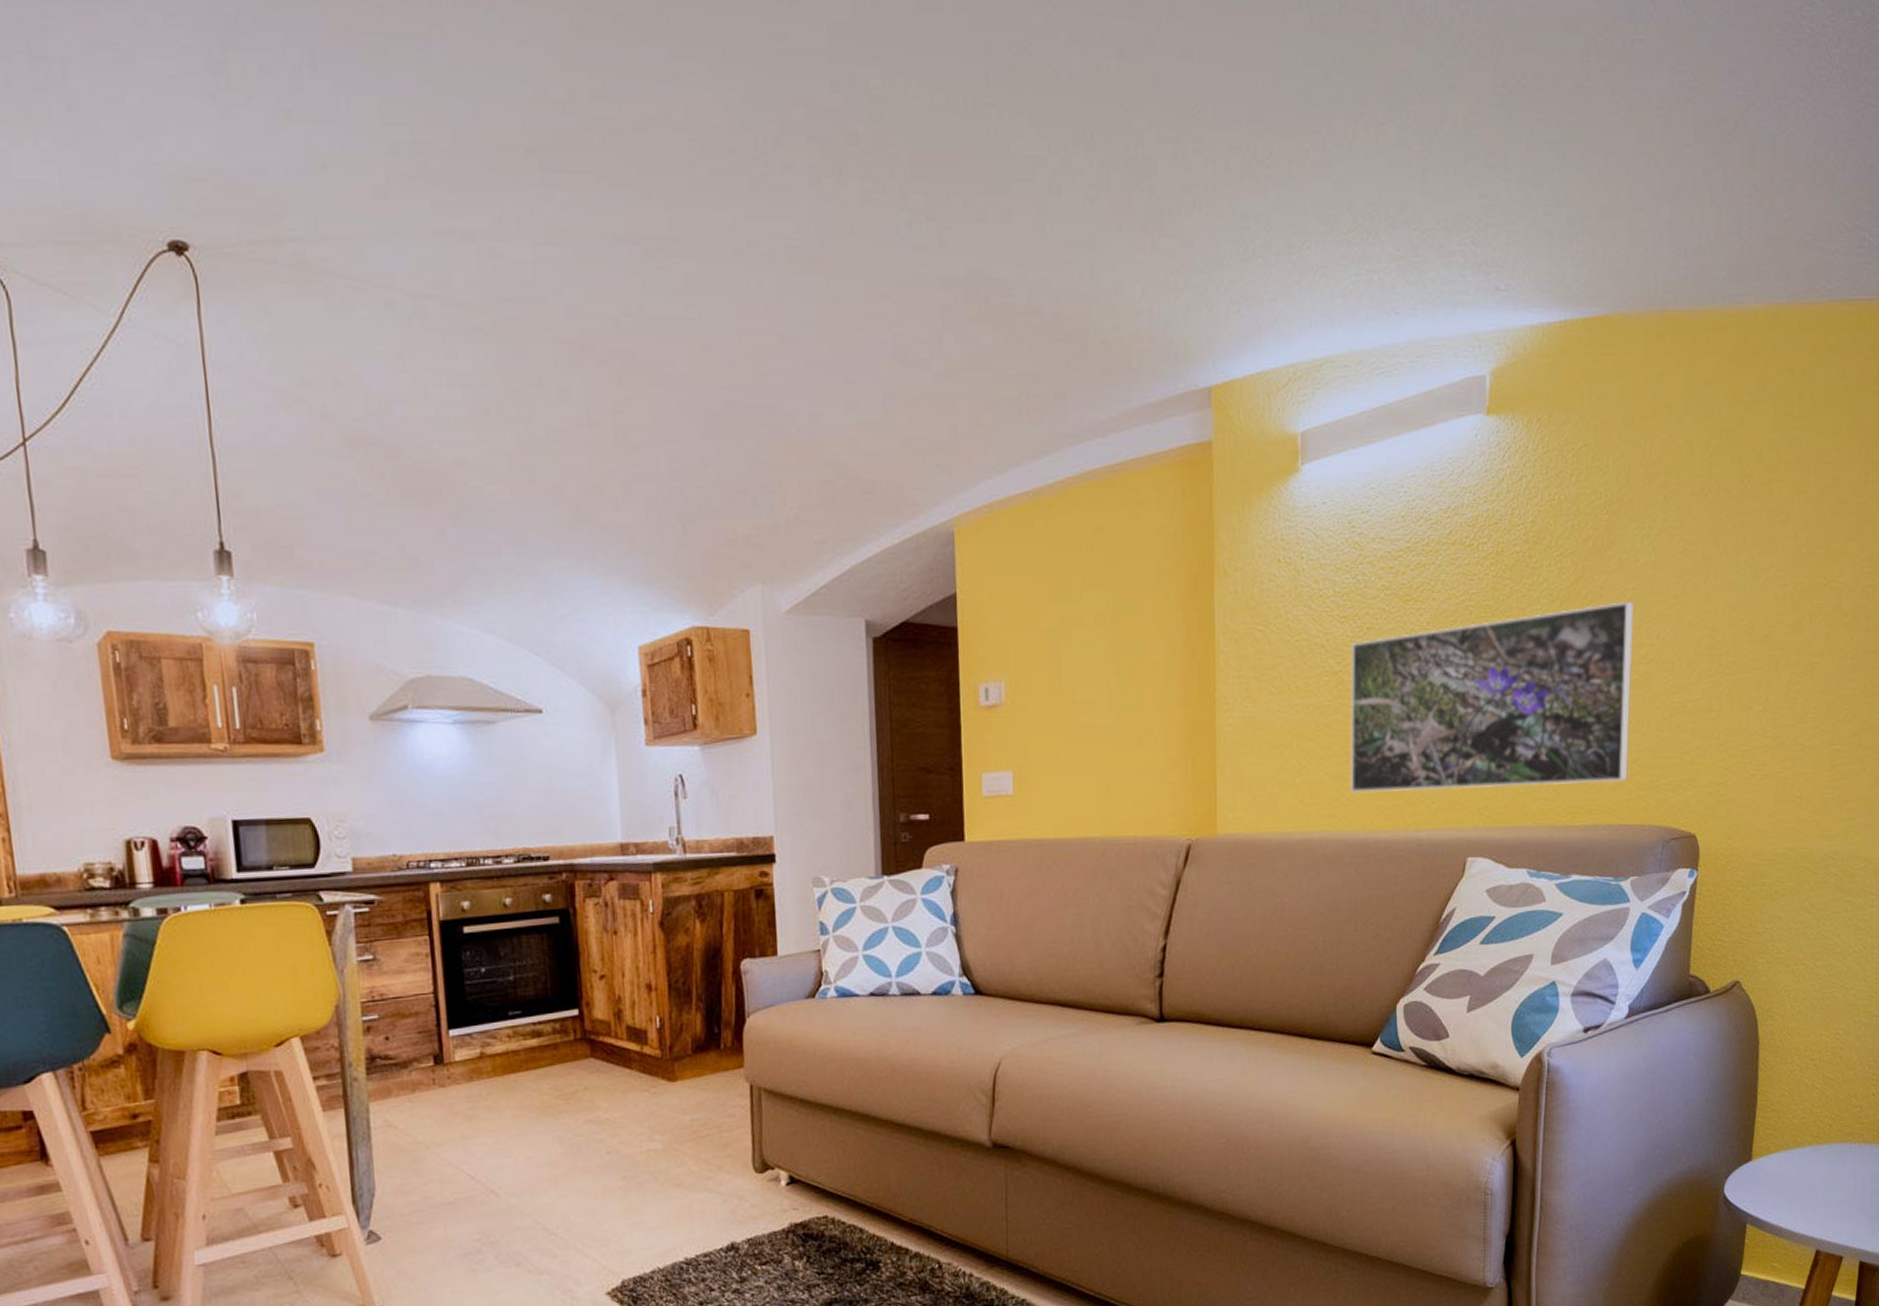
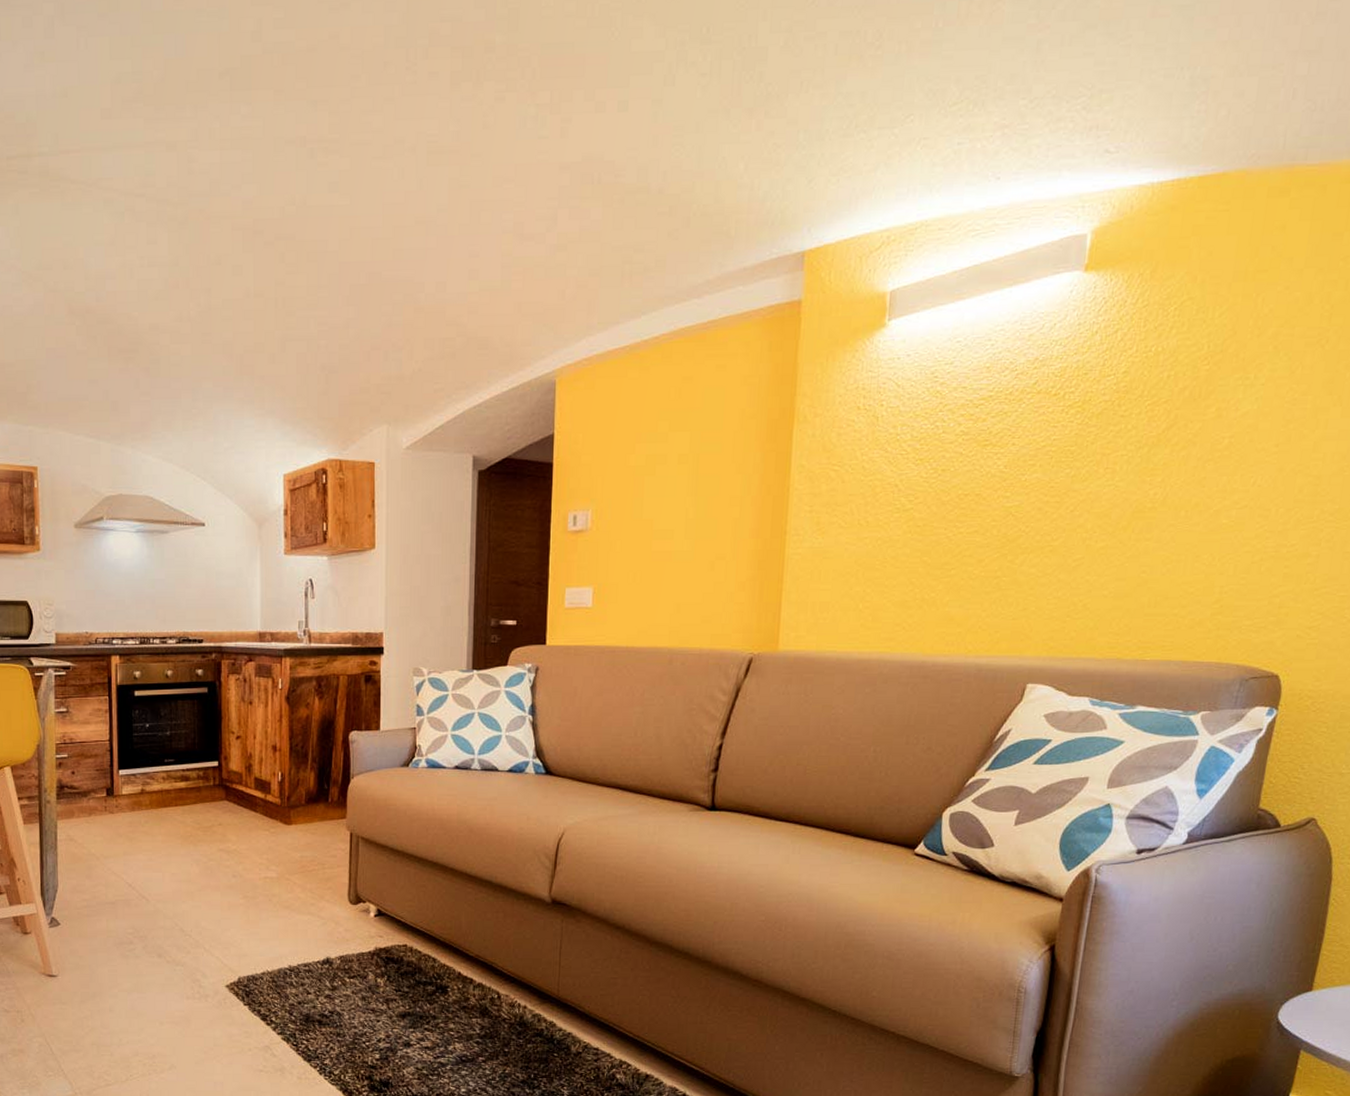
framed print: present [1351,601,1635,792] -> none [913,449,1231,621]

